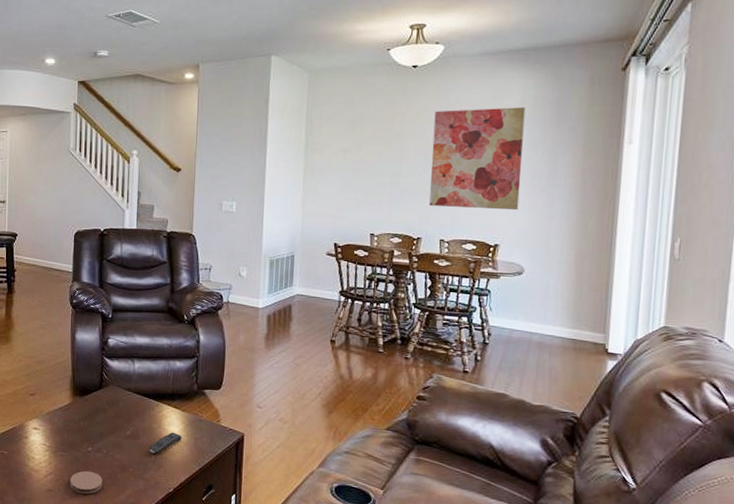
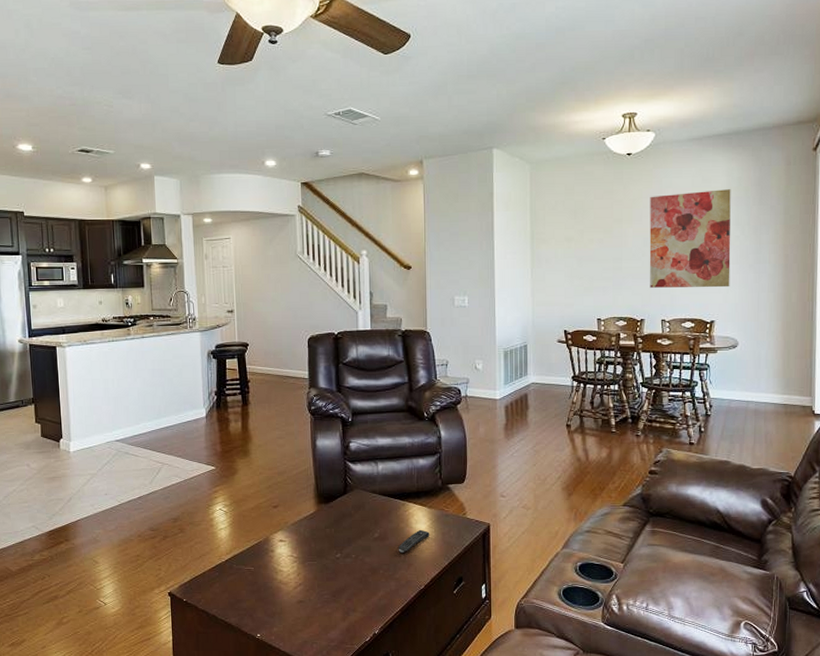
coaster: present [70,471,103,495] -> none [321,577,354,601]

